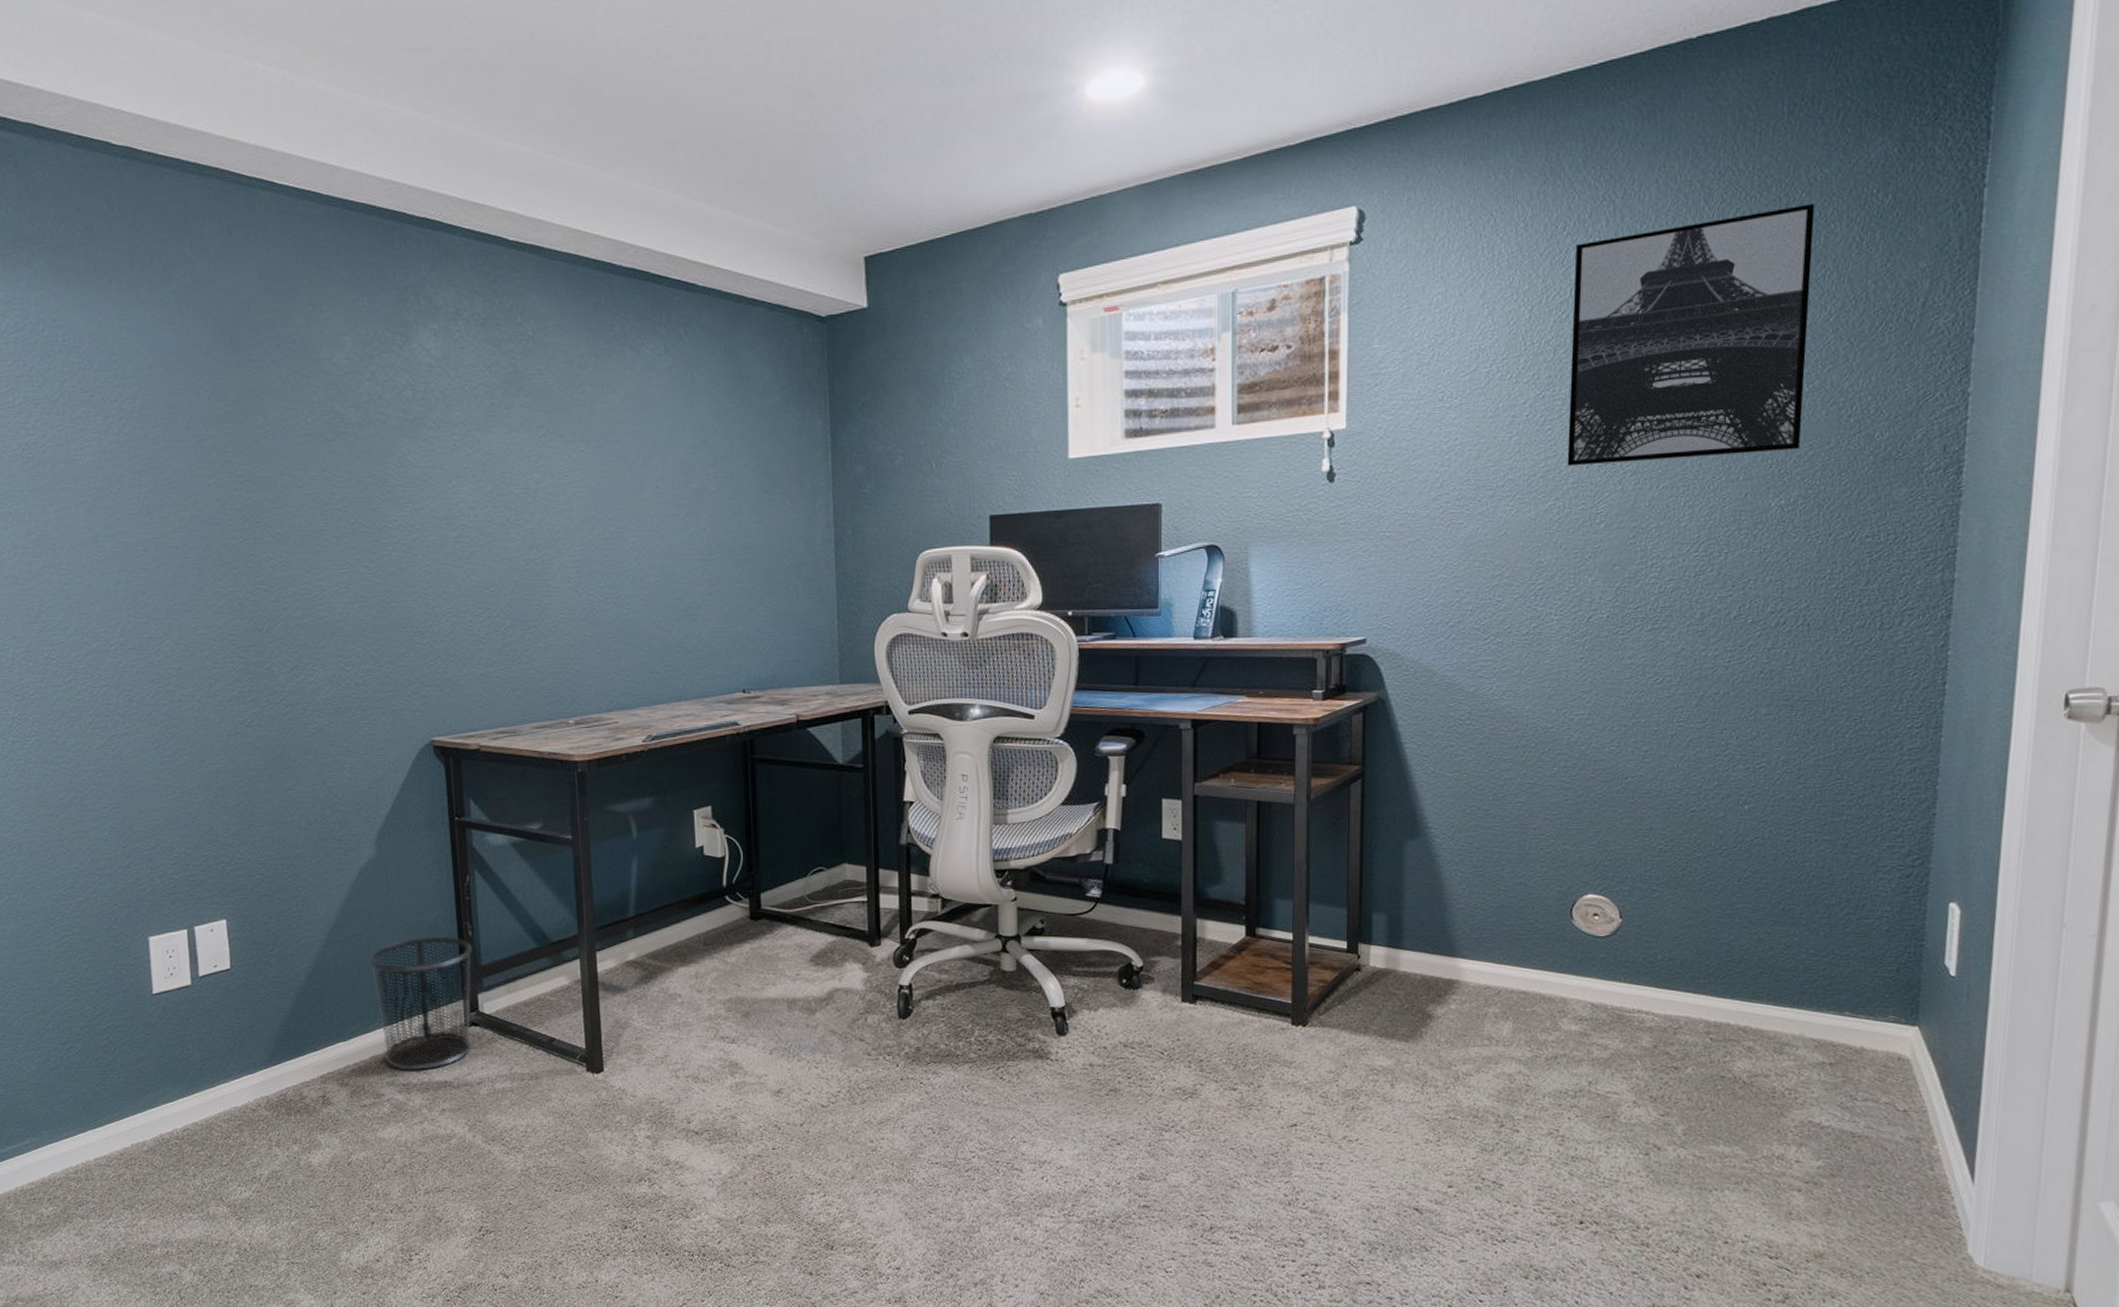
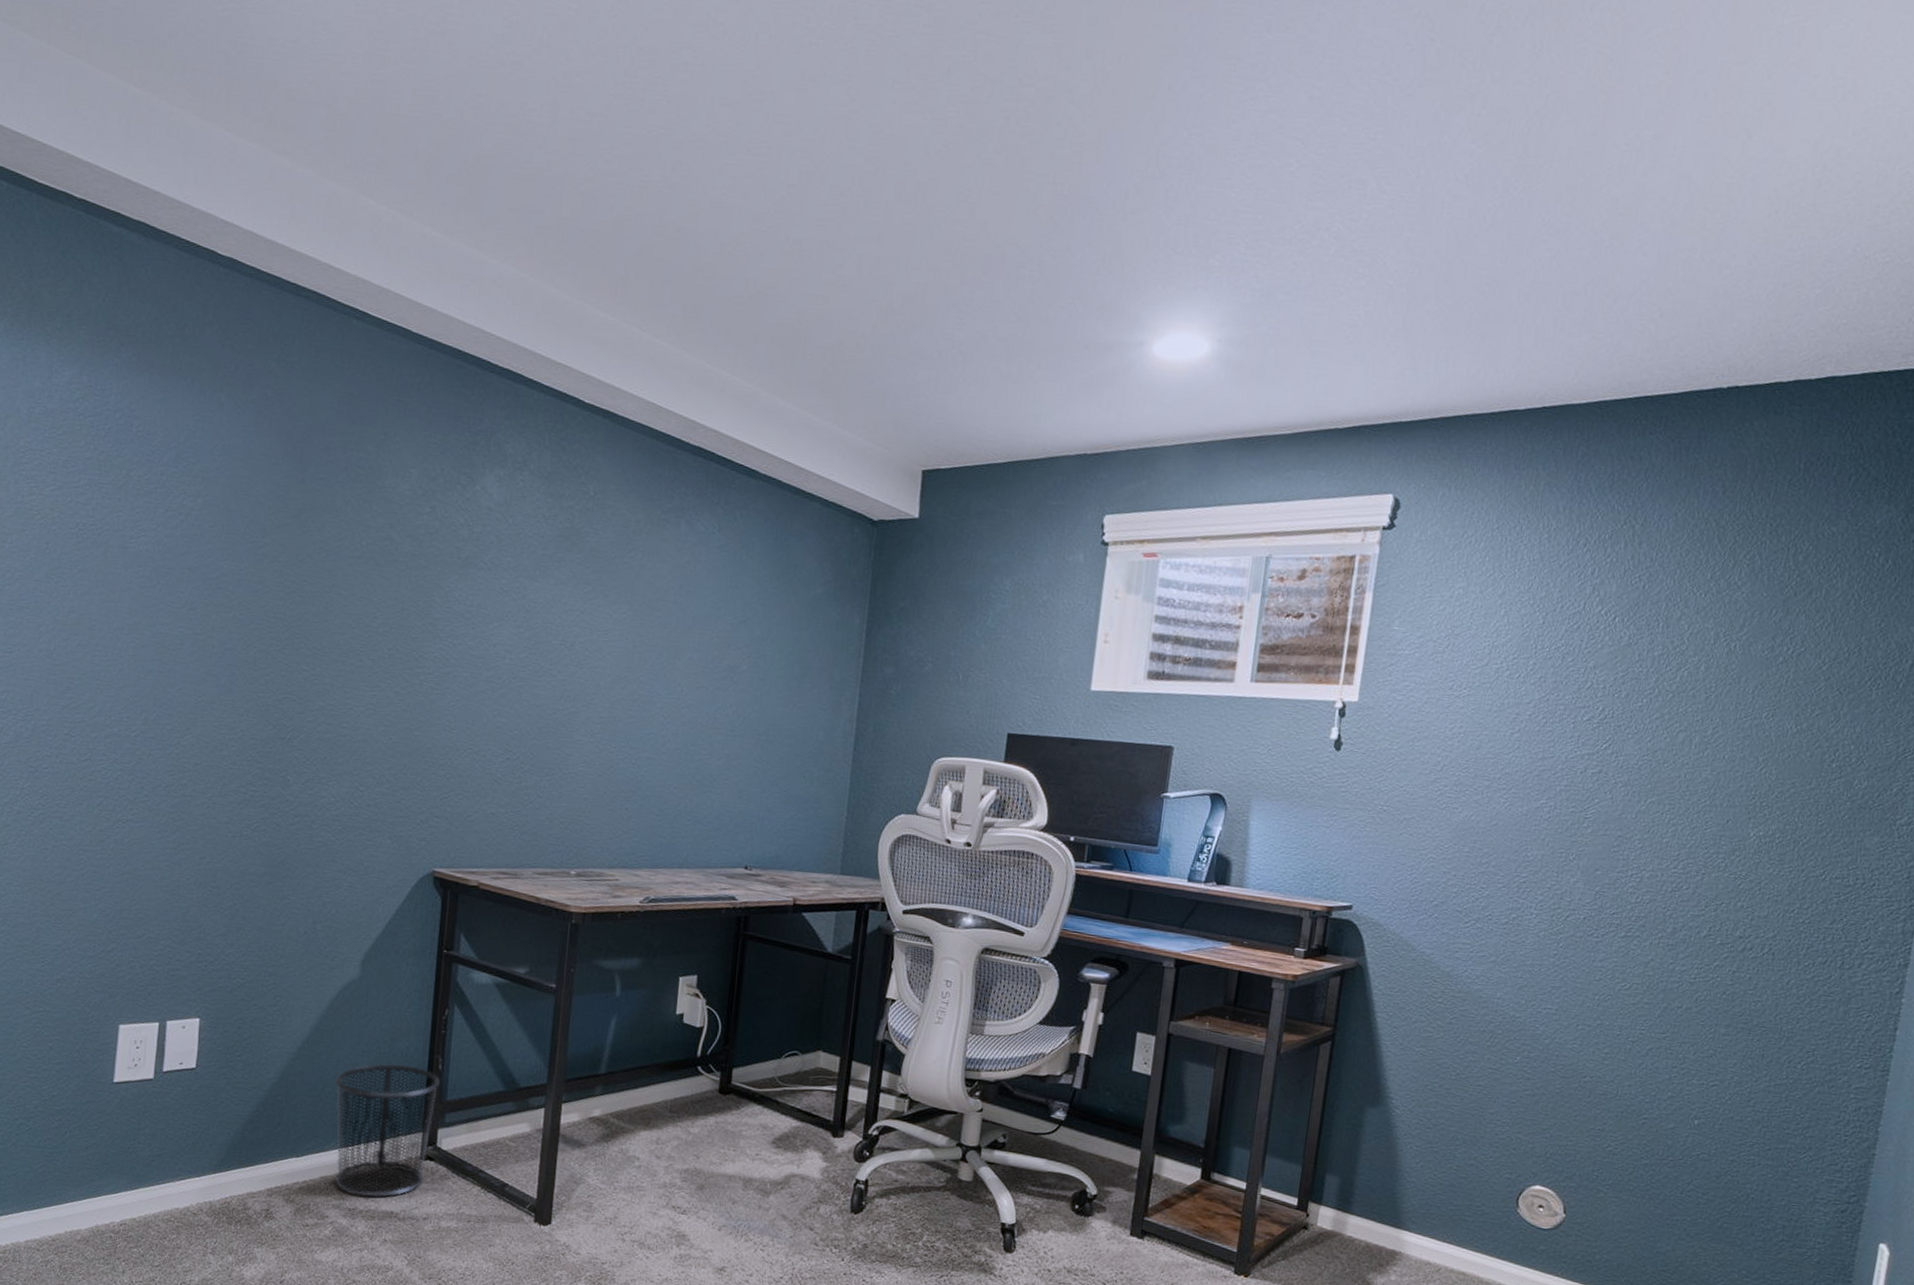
wall art: present [1567,203,1815,466] -> none [1562,556,1820,786]

